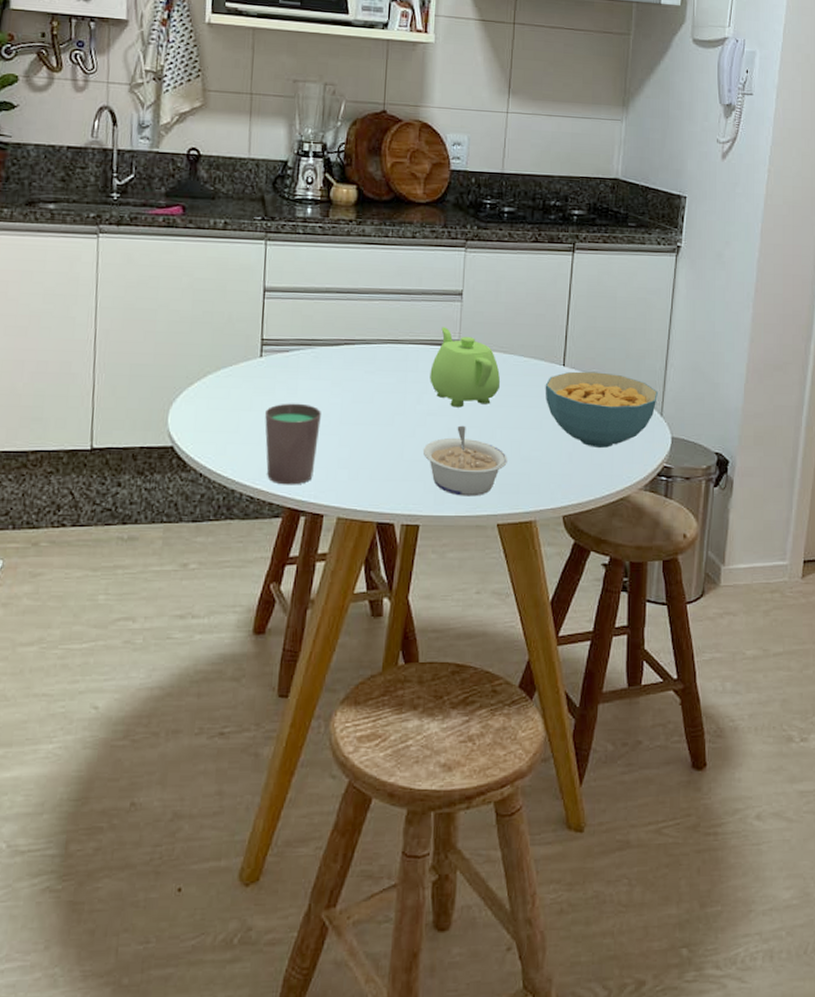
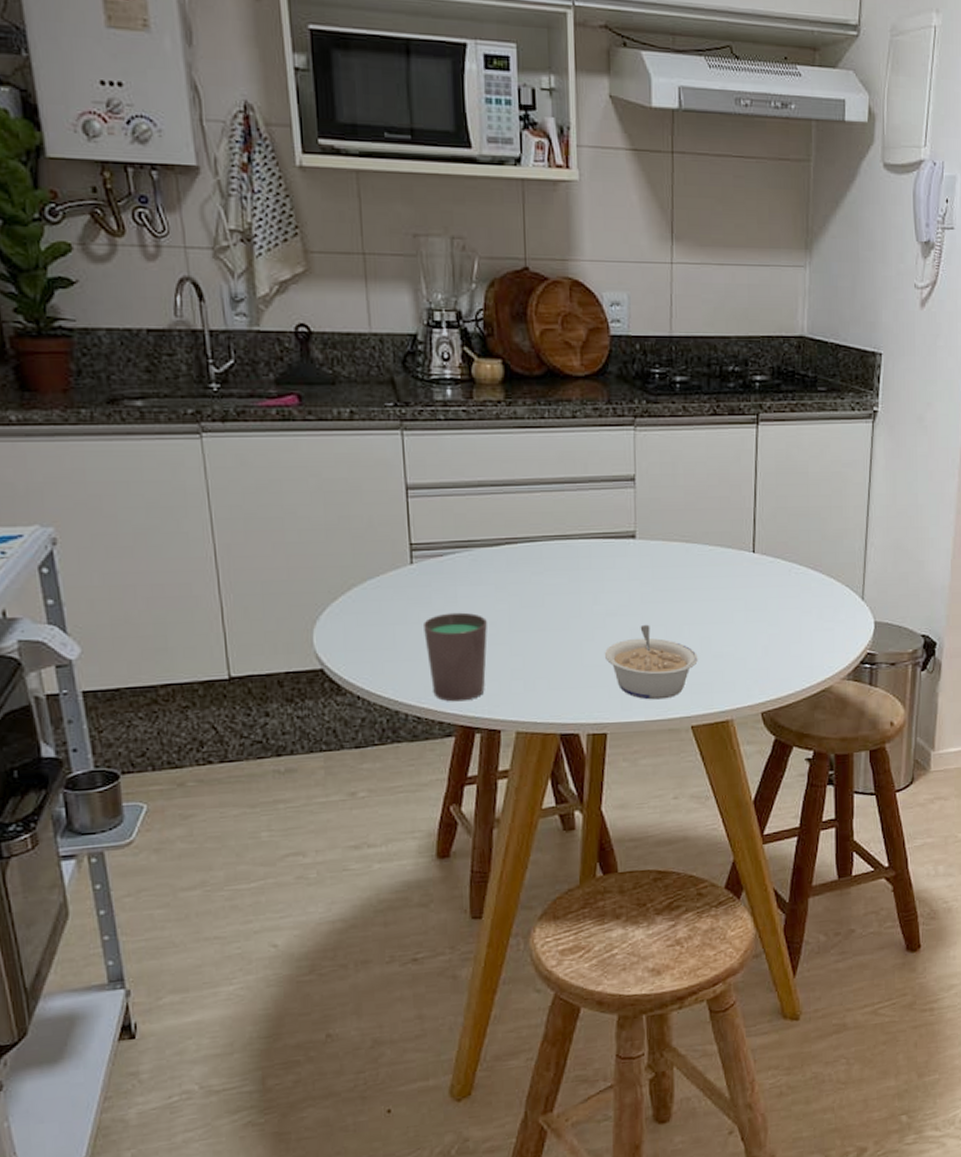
teapot: present [430,327,501,408] -> none [605,517,685,606]
cereal bowl: present [545,371,658,448] -> none [734,557,858,638]

